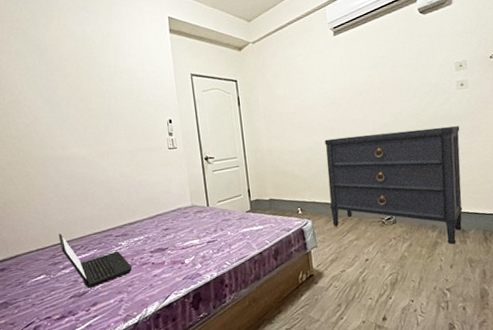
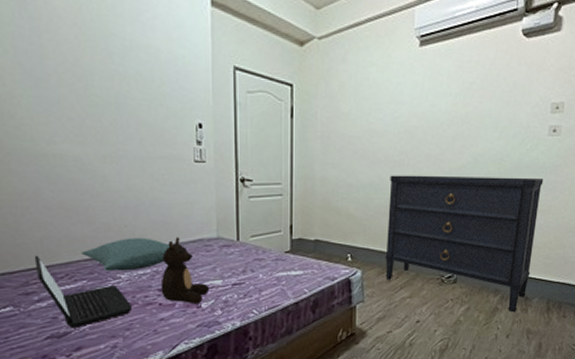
pillow: none [91,211,156,241] -> present [80,237,169,272]
teddy bear: none [151,208,190,261] -> present [160,237,210,304]

